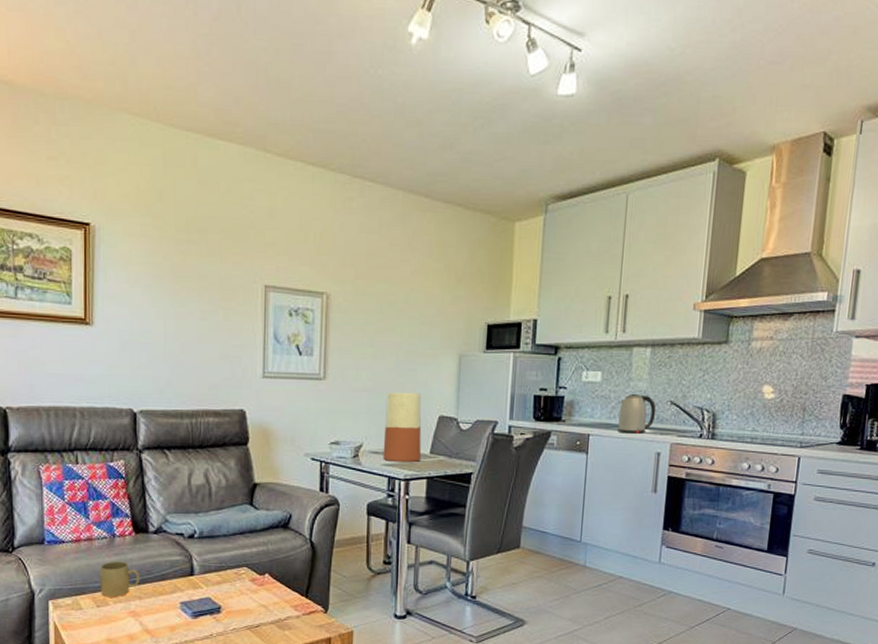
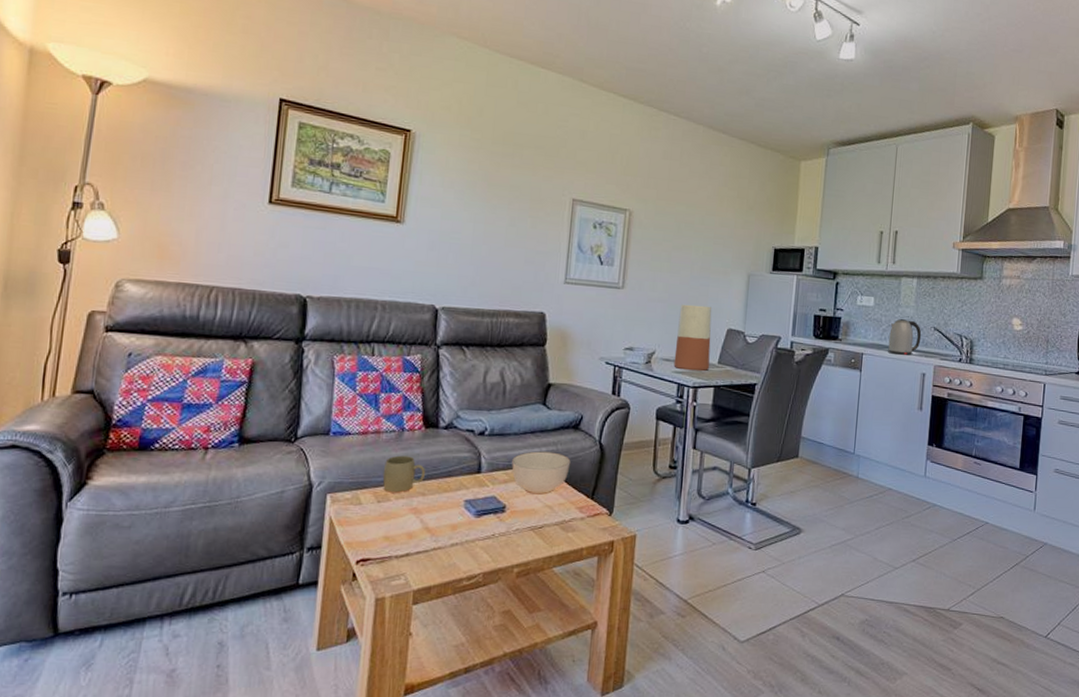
bowl: none [224,552,282,595] -> present [512,451,571,495]

